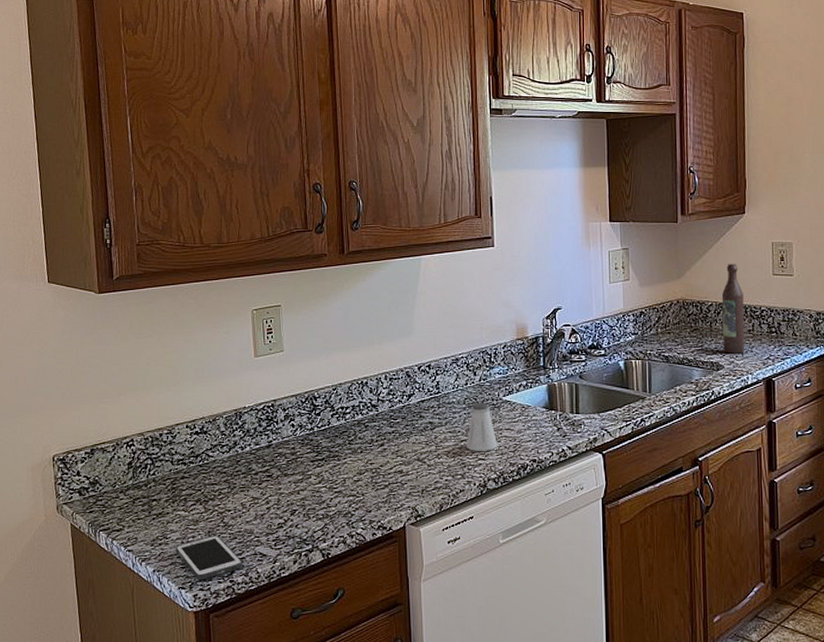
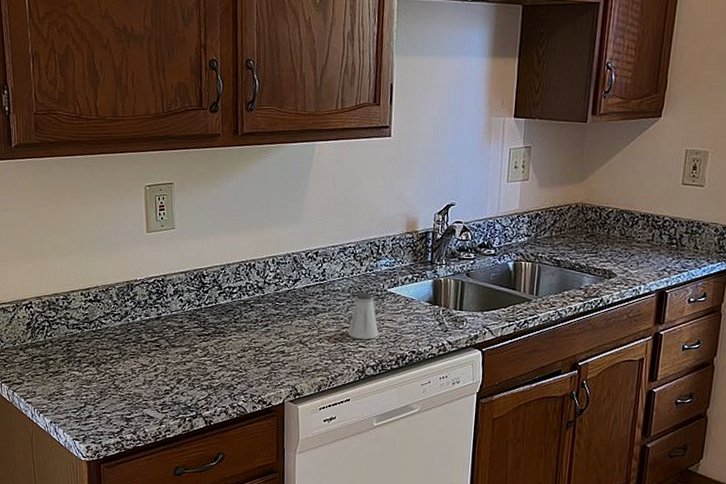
cell phone: present [175,535,243,580] -> none [70,395,132,434]
wine bottle: present [721,264,745,354] -> none [618,170,648,263]

